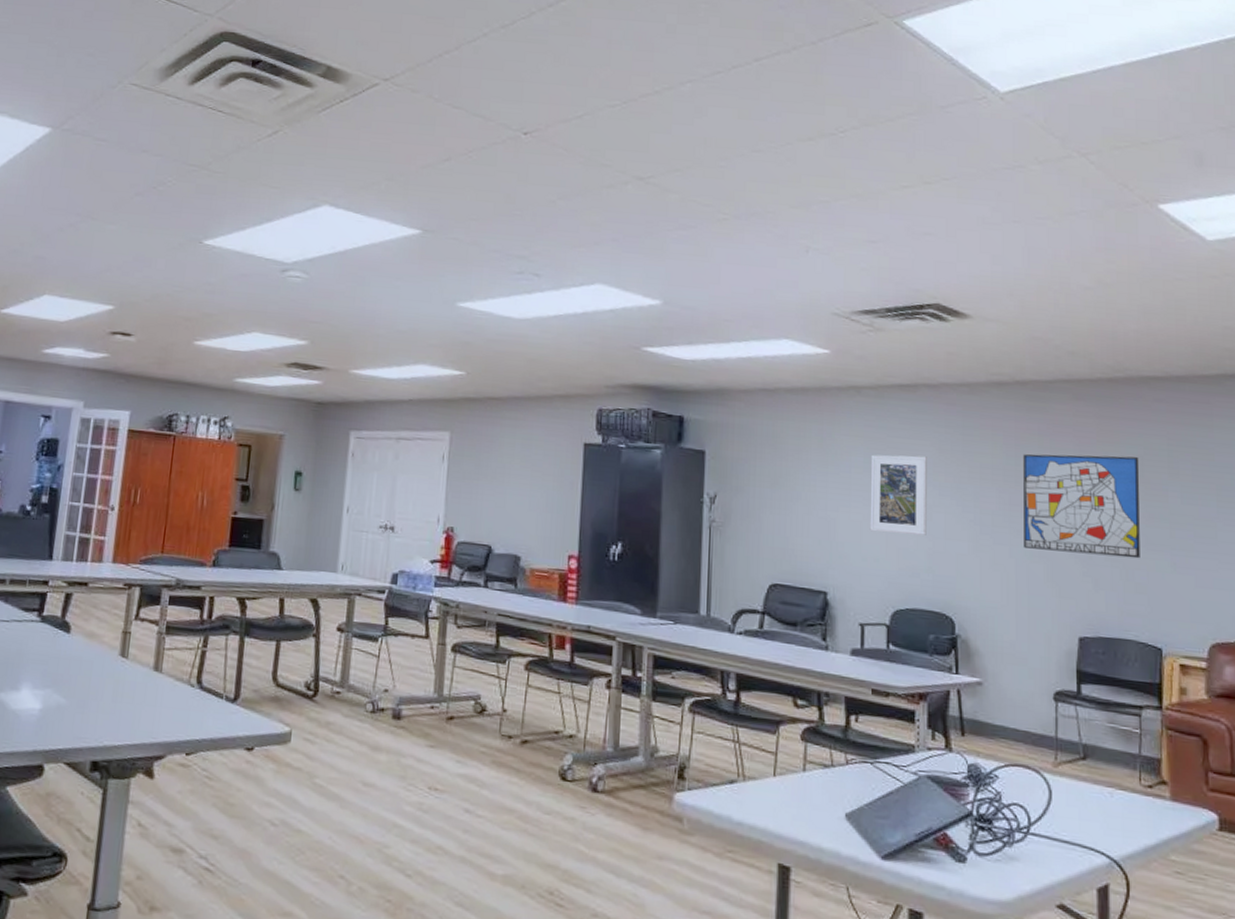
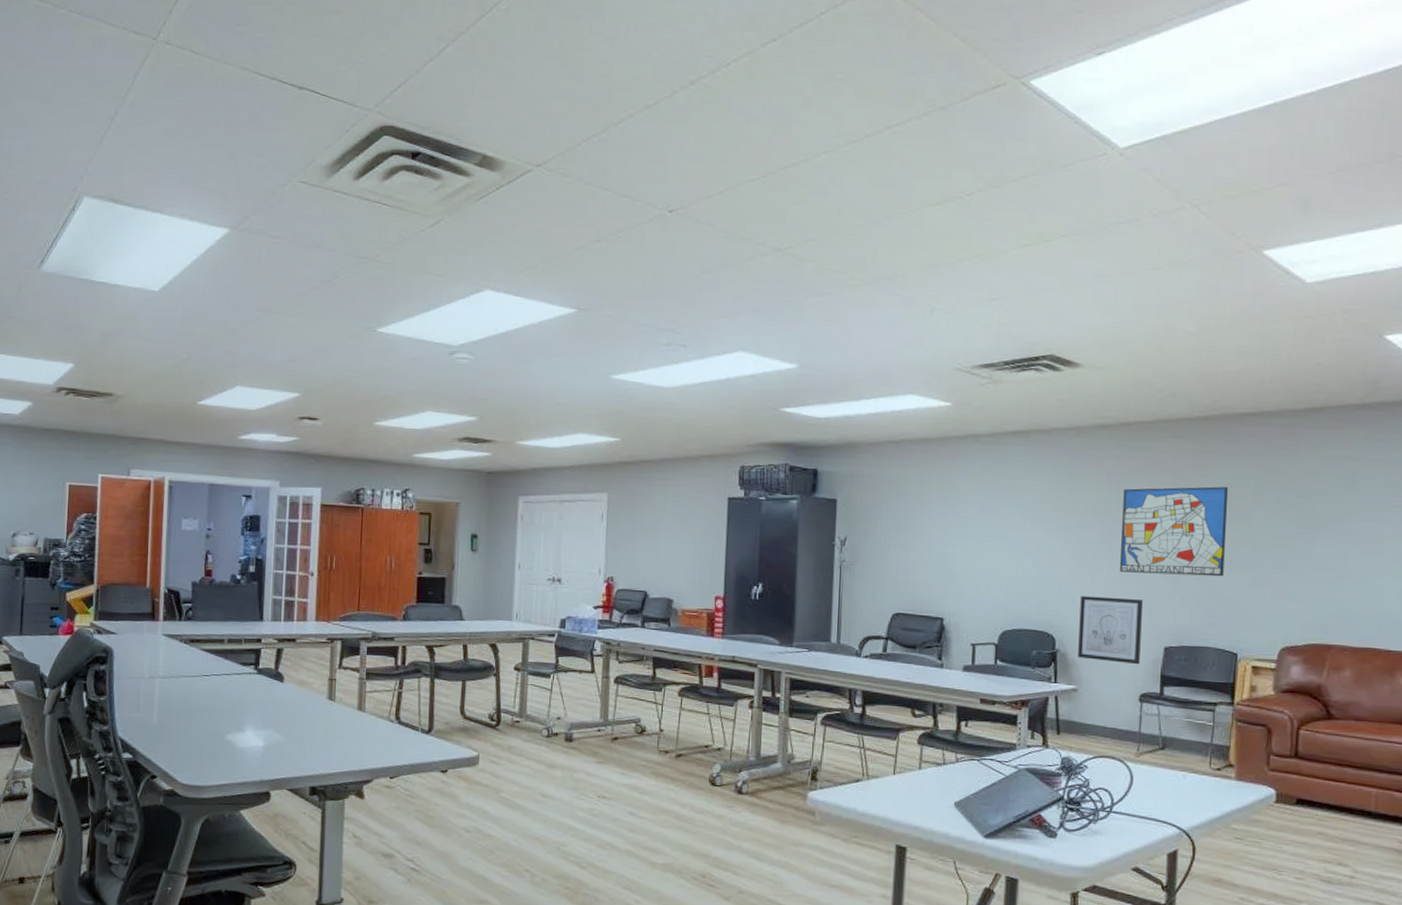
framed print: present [869,454,927,535] -> none [983,494,1037,565]
wall art: none [981,573,1052,657] -> present [1078,595,1143,665]

